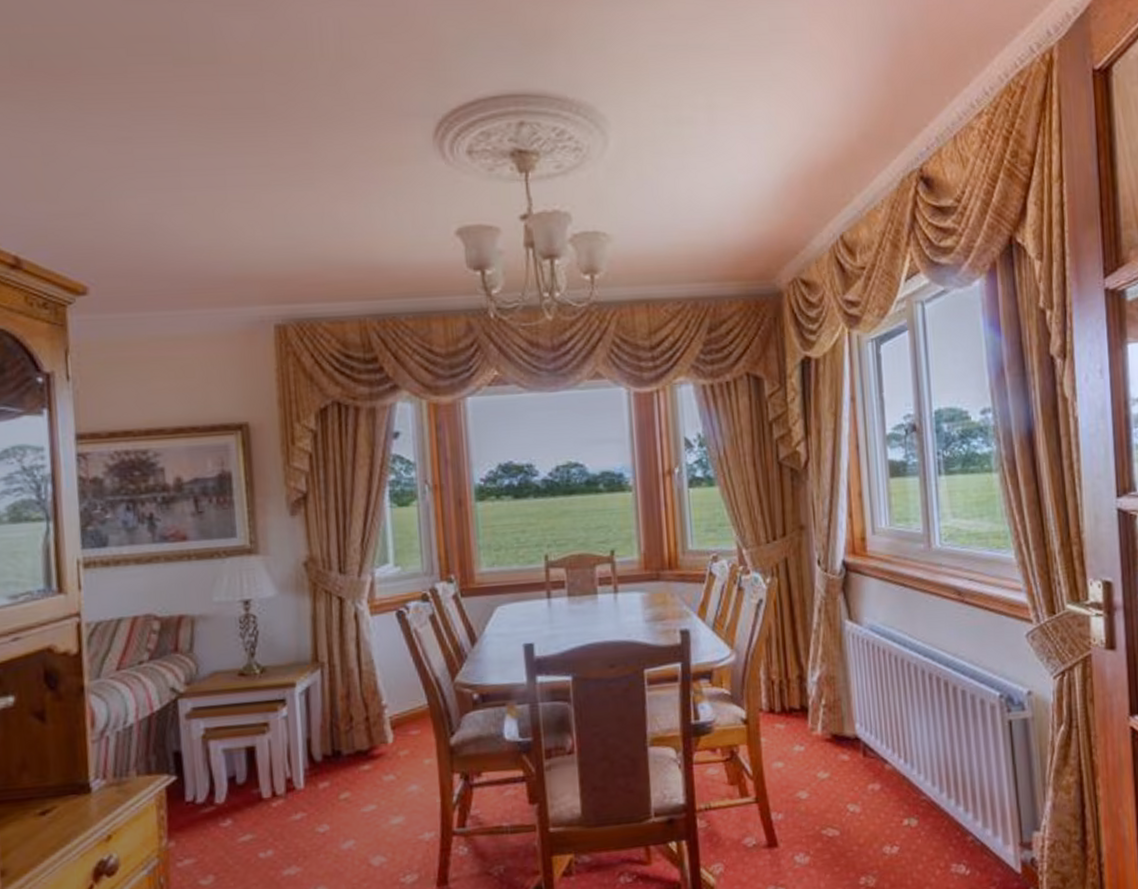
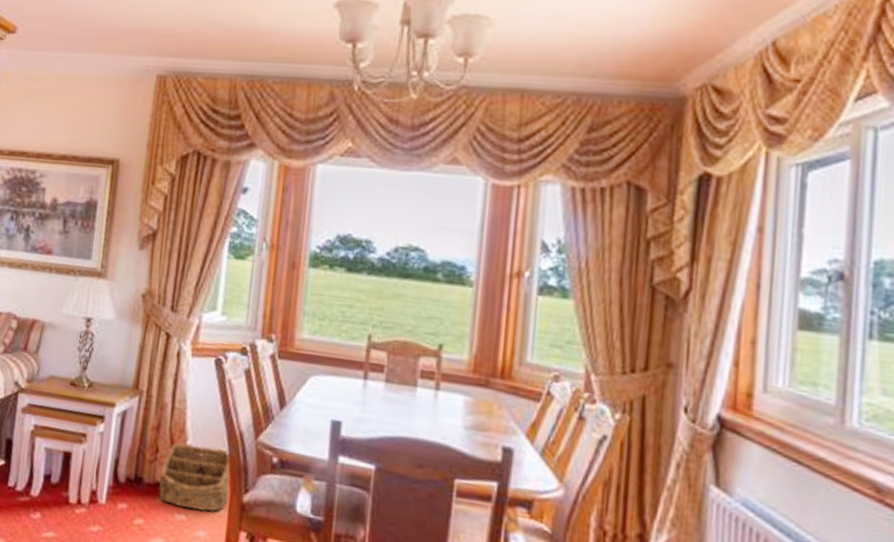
basket: none [359,699,436,768] -> present [159,443,231,511]

